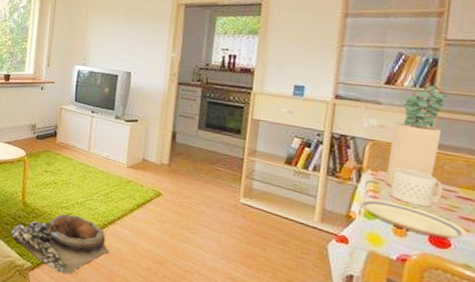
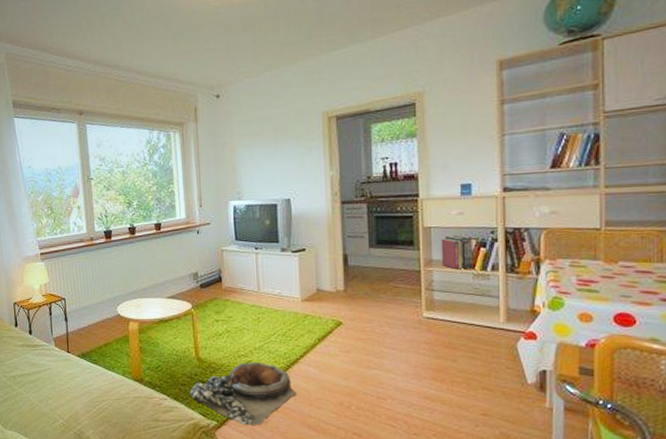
books: none [265,130,298,166] -> present [441,235,474,270]
plate: present [359,198,468,239] -> none [542,288,651,317]
vase: present [385,80,447,186] -> none [564,156,613,273]
mug: present [390,168,443,208] -> none [570,252,620,288]

